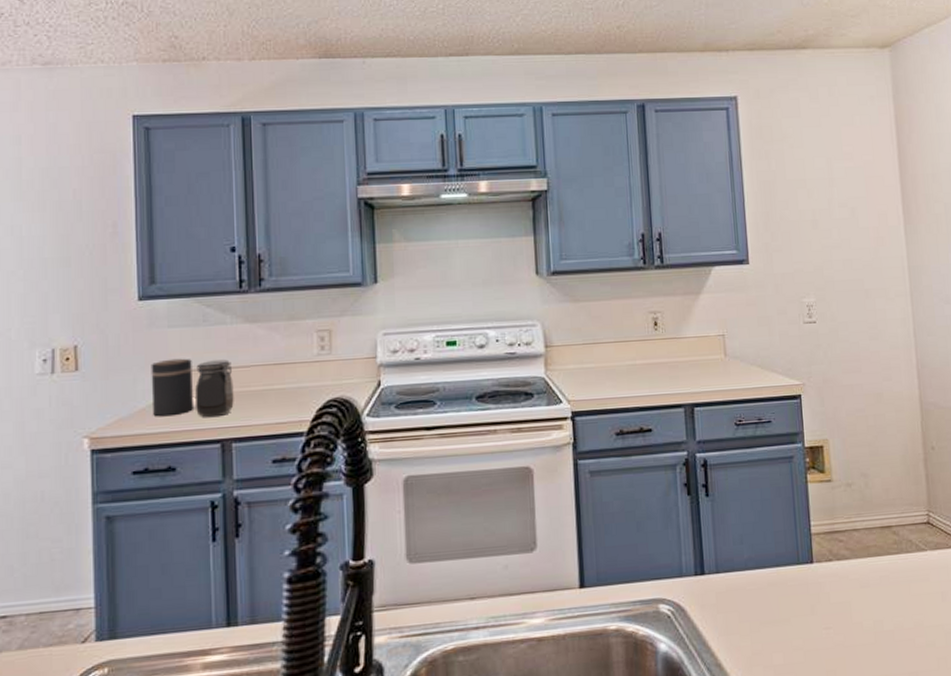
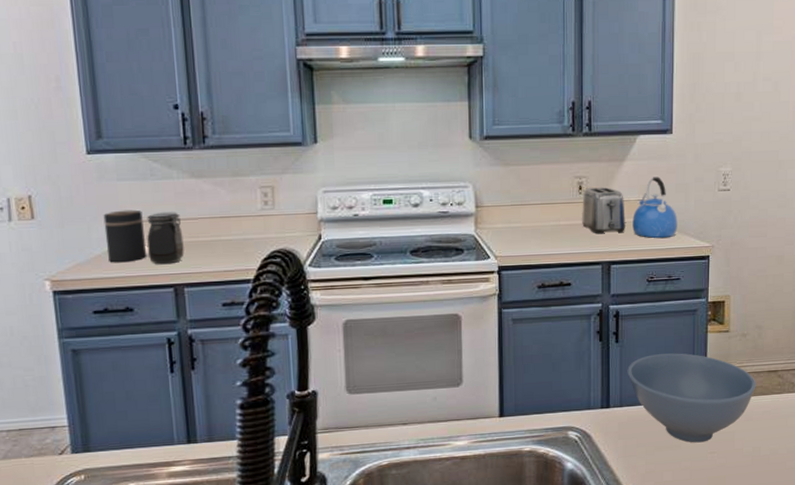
toaster: none [658,322,707,374] -> present [582,187,625,234]
kettle: none [714,310,763,377] -> present [632,177,677,238]
bowl: none [721,507,869,617] -> present [627,353,756,443]

